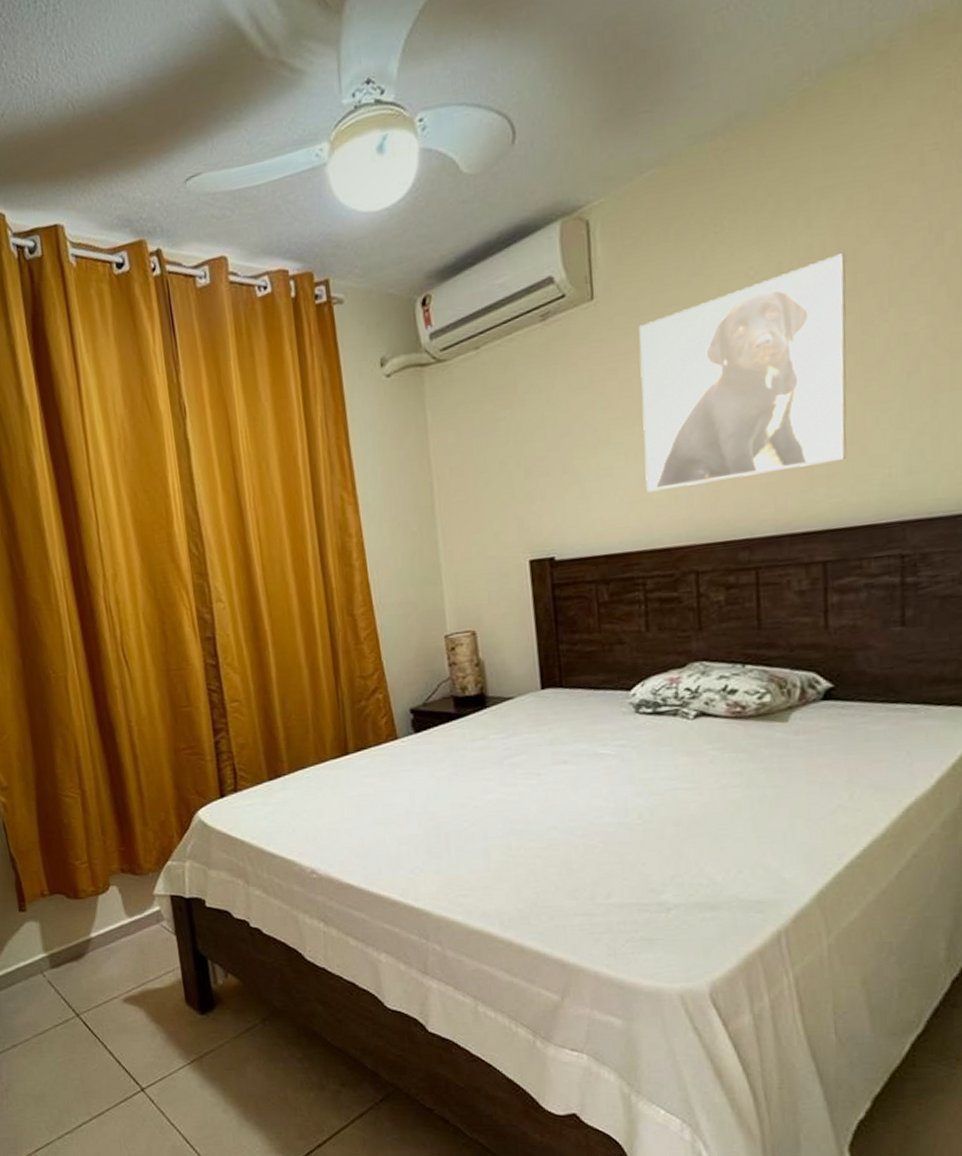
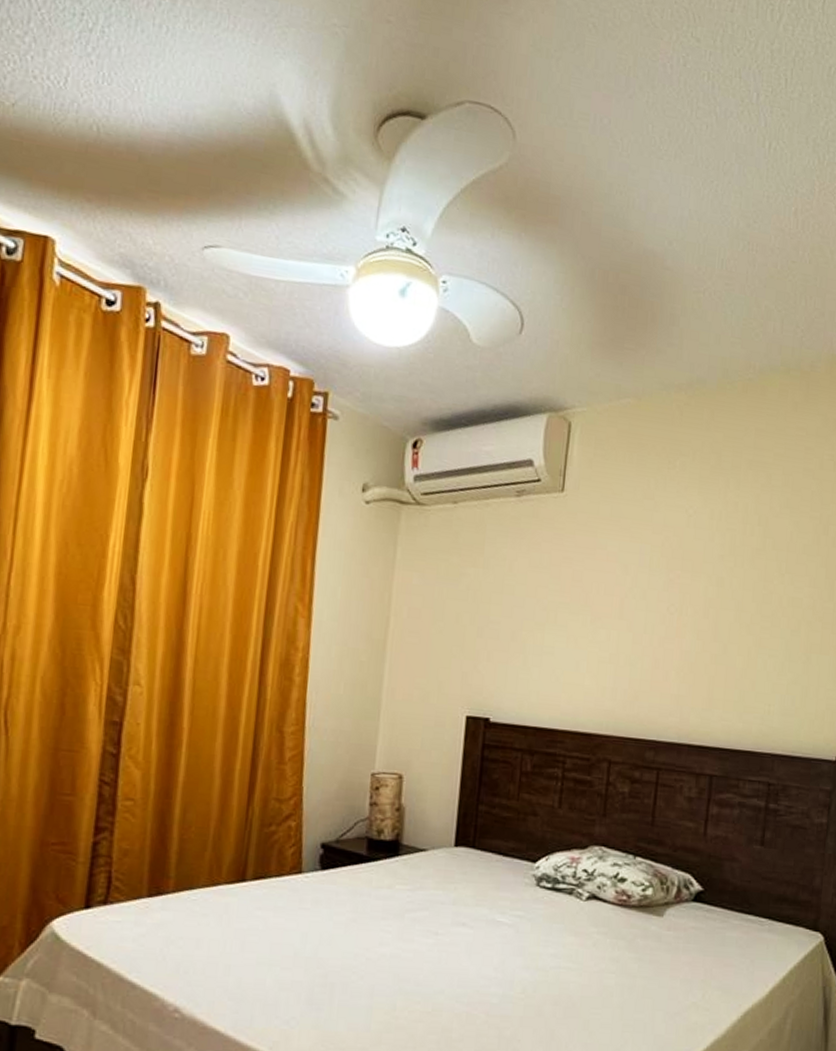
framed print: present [639,253,847,493] -> none [580,517,761,690]

